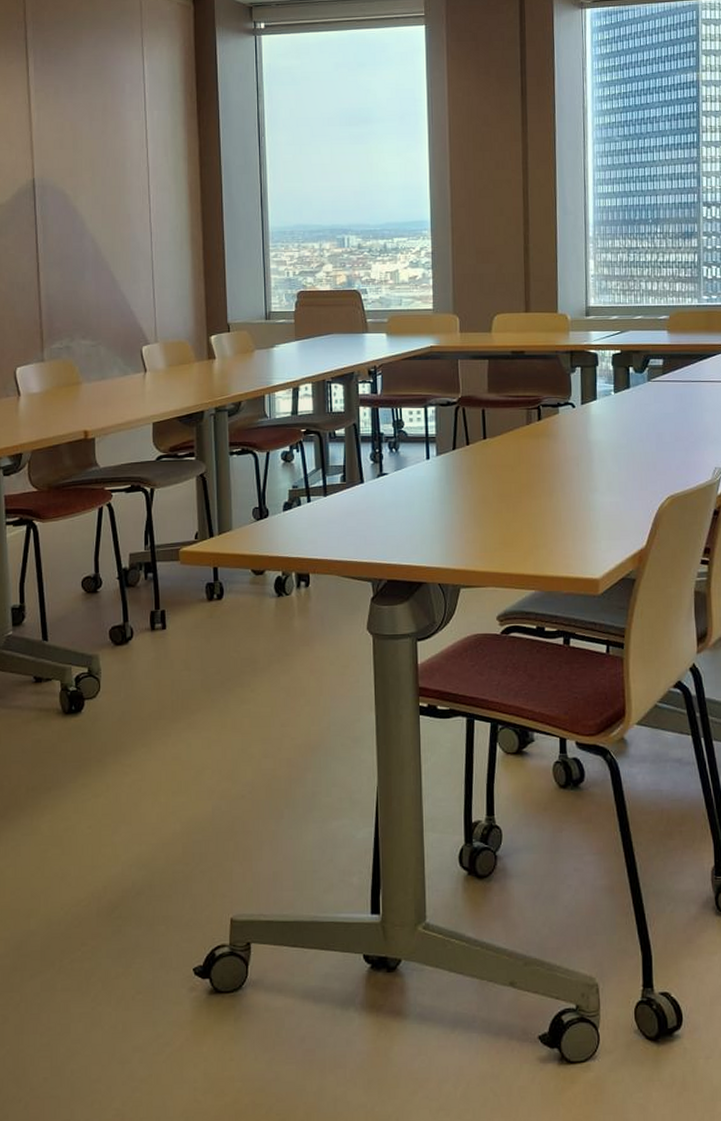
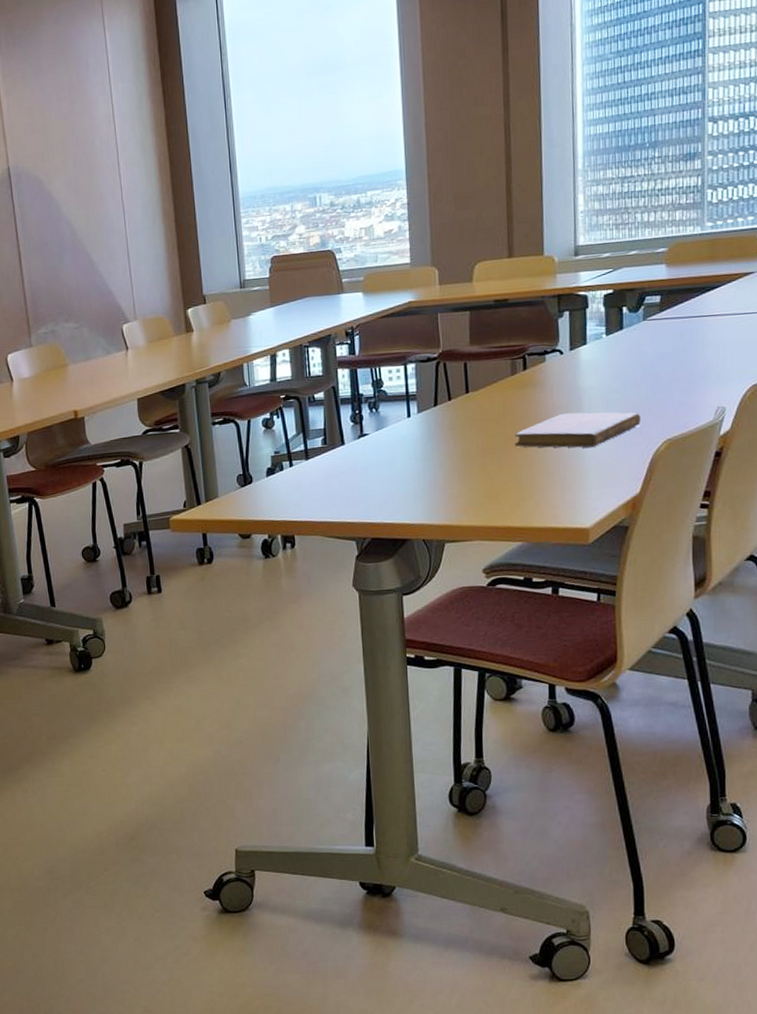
notebook: none [529,464,646,499] -> present [514,412,641,448]

